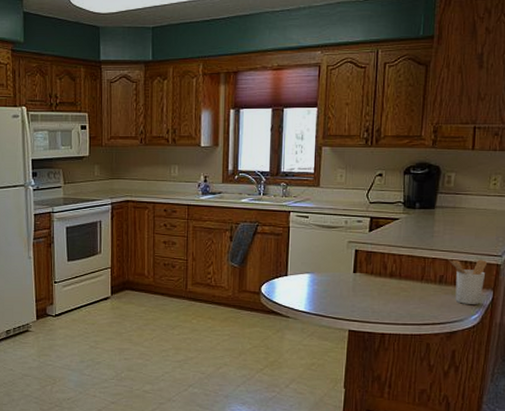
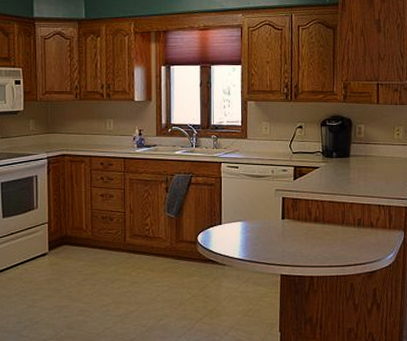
utensil holder: present [448,259,487,304] -> none [364,203,397,245]

